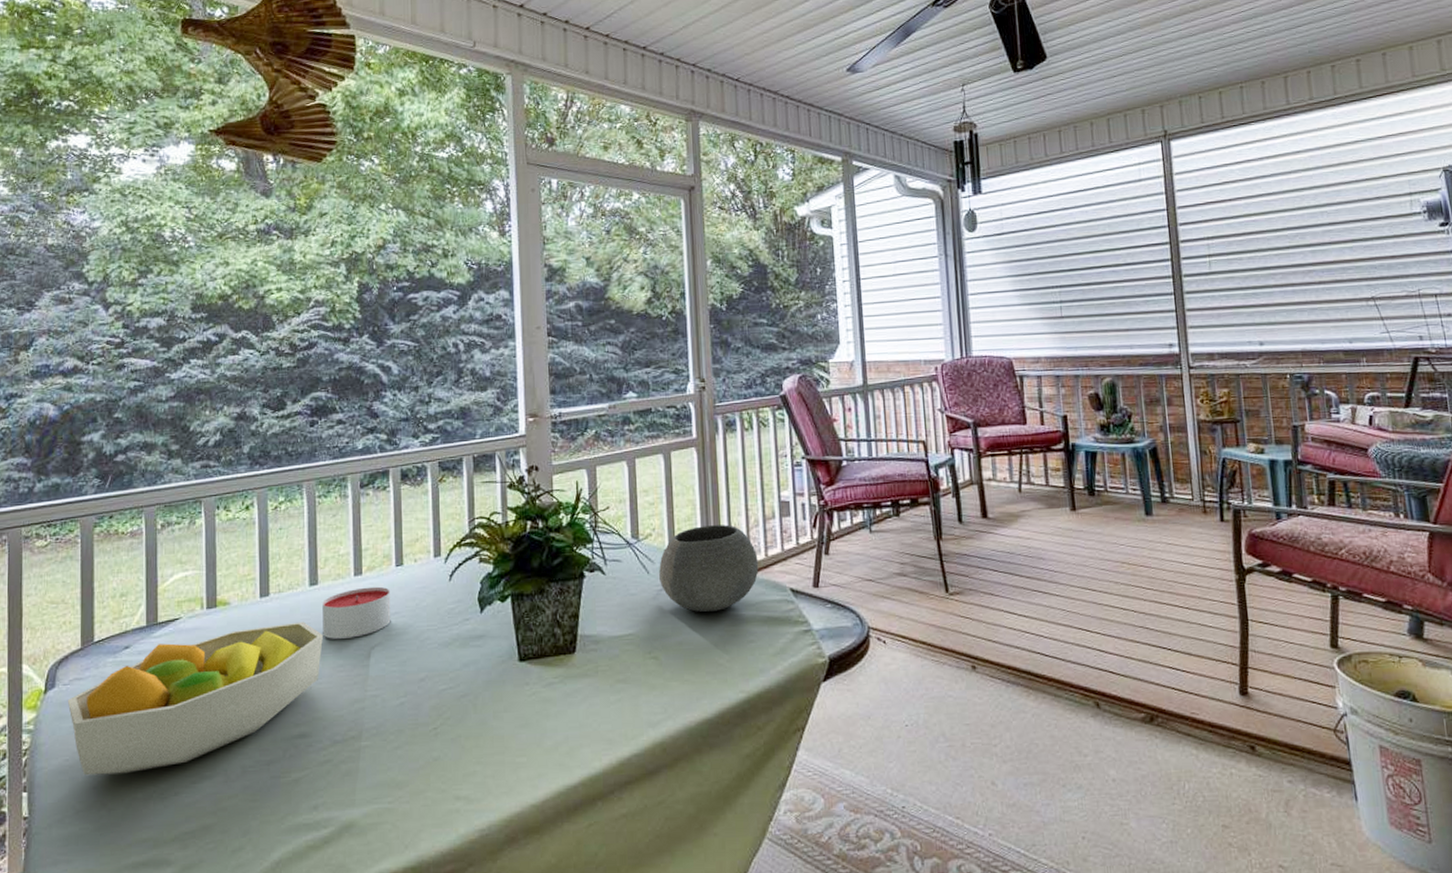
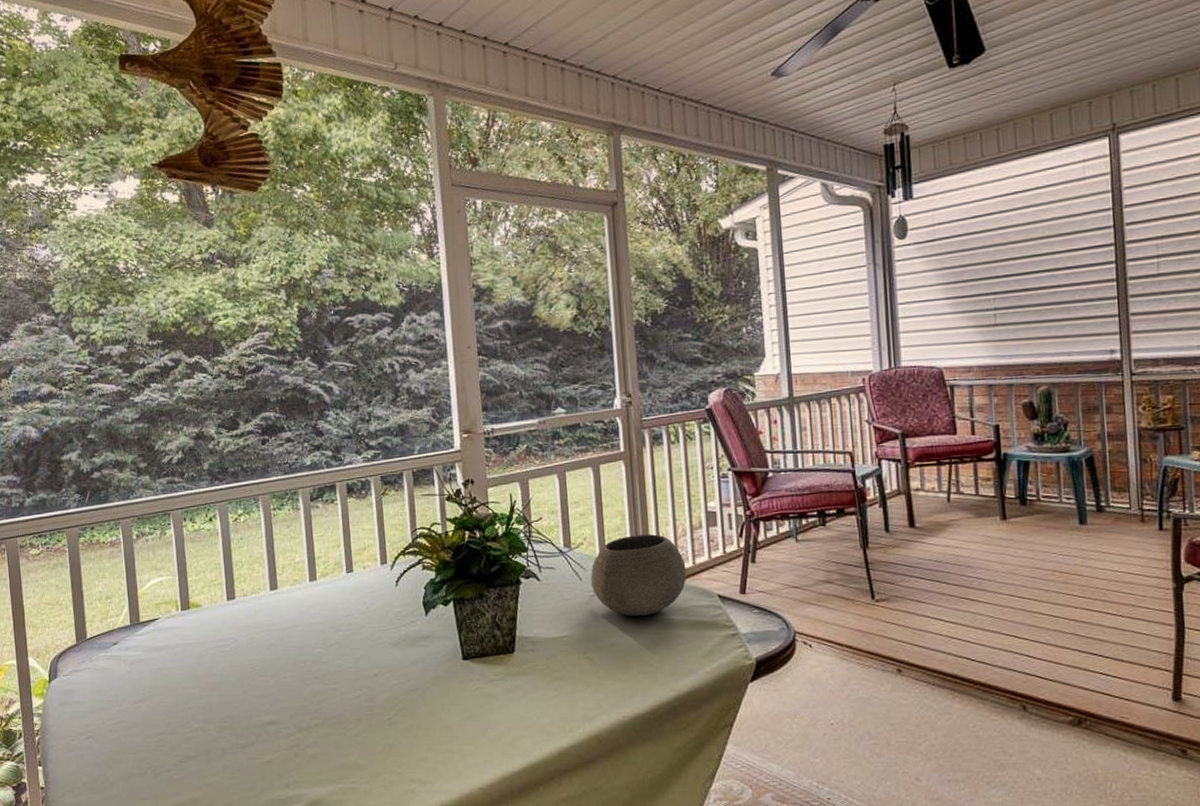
fruit bowl: present [67,621,324,776] -> none [68,622,286,754]
candle: present [322,586,391,639] -> none [282,591,345,638]

